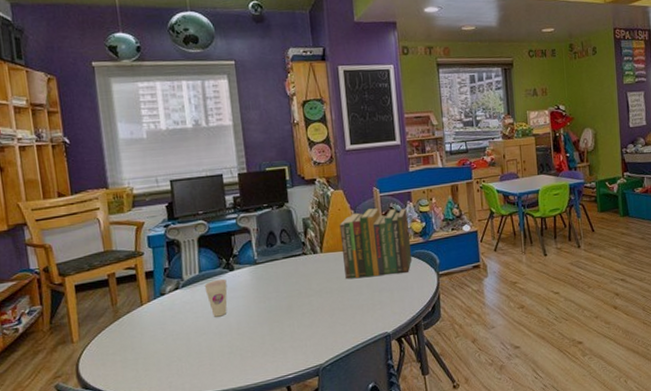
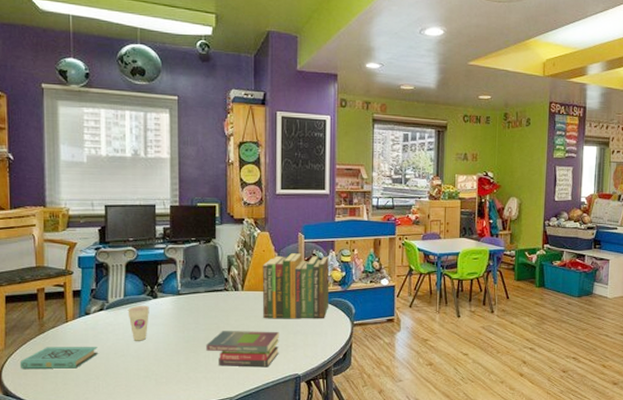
book: none [96,328,178,359] -> present [19,347,98,369]
books: none [289,290,366,333] -> present [206,331,279,368]

